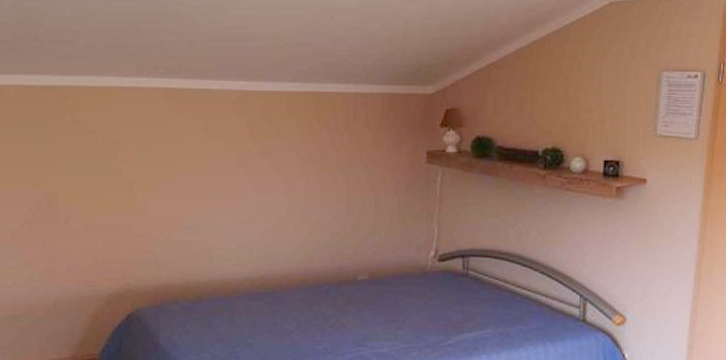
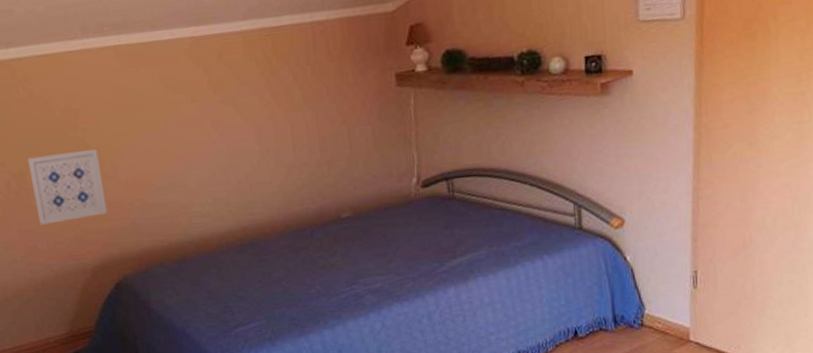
wall art: none [62,180,133,248] -> present [27,149,108,225]

